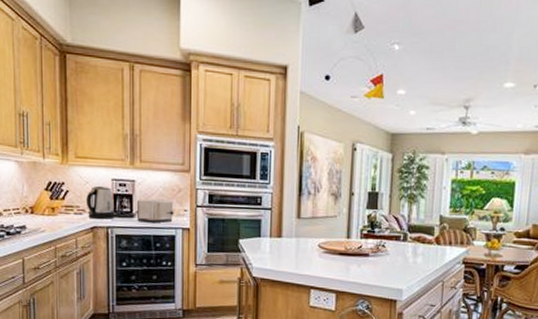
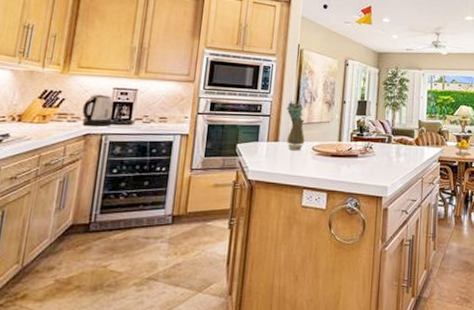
toaster: present [137,199,174,223] -> none [135,107,174,130]
vase: none [288,191,310,248] -> present [286,100,305,151]

